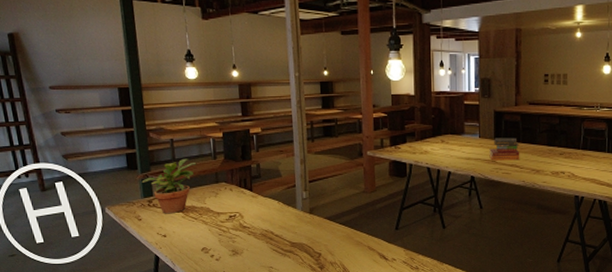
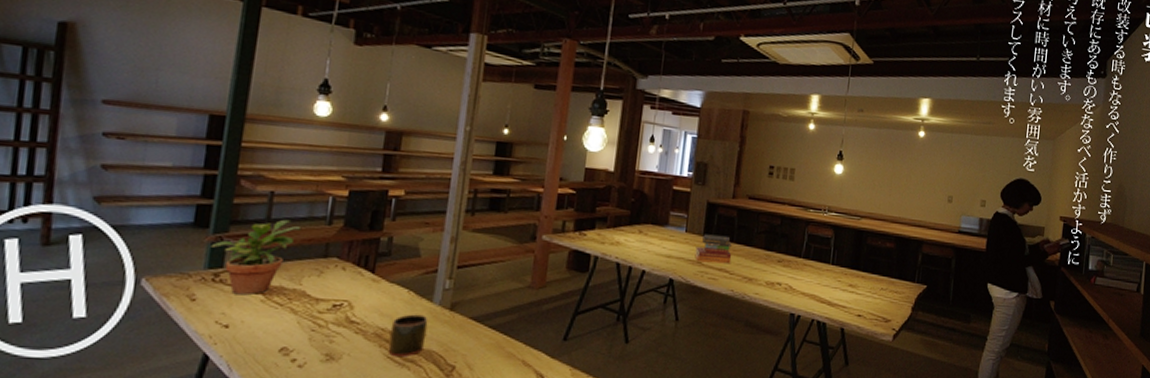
mug: none [271,218,297,250] -> present [388,314,429,357]

